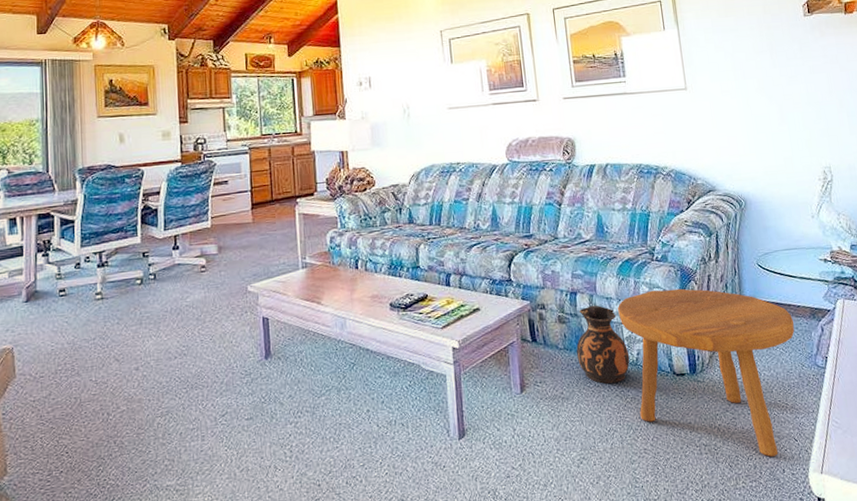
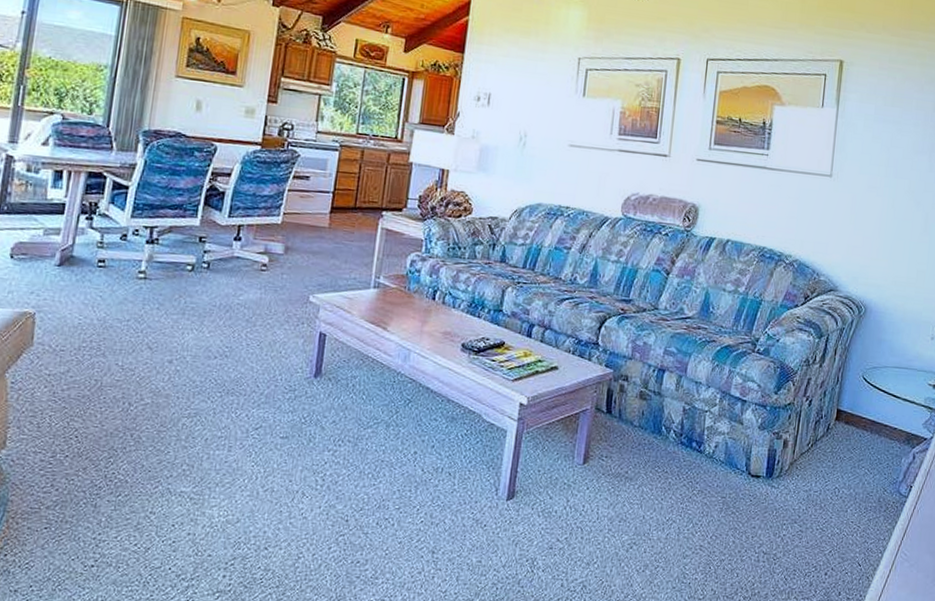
ceramic jug: present [576,305,630,384] -> none [651,386,707,473]
footstool: present [618,288,795,457] -> none [704,383,887,577]

